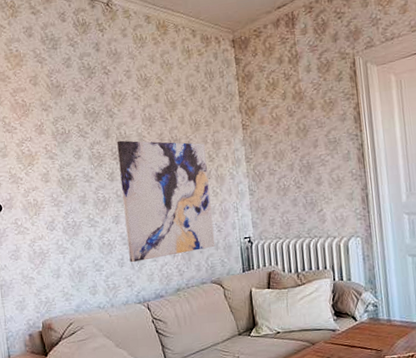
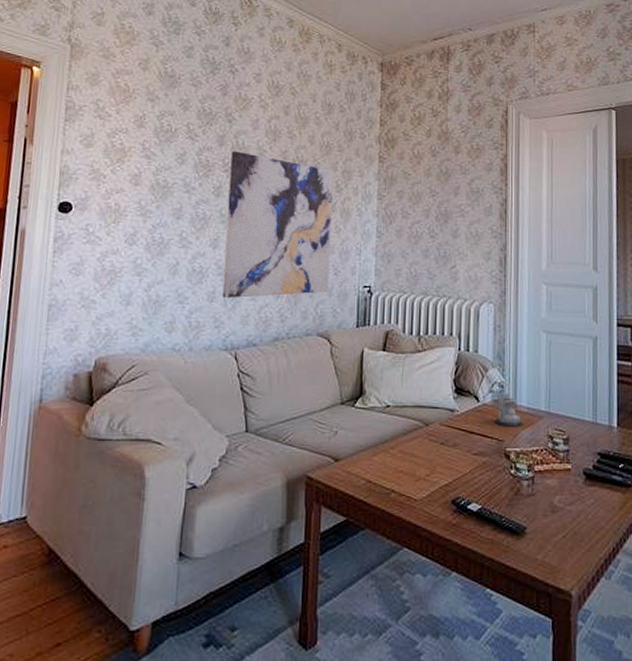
candle: none [372,311,398,340] -> present [495,393,523,428]

